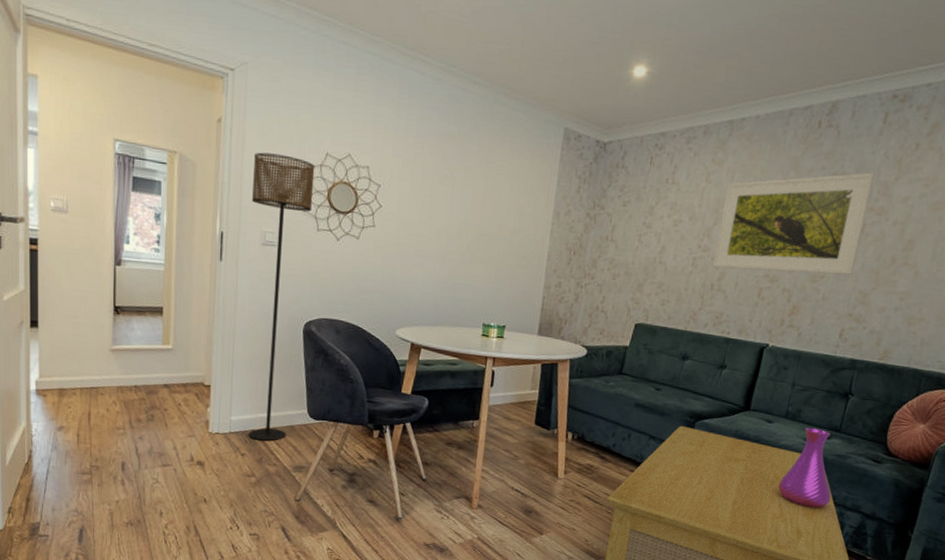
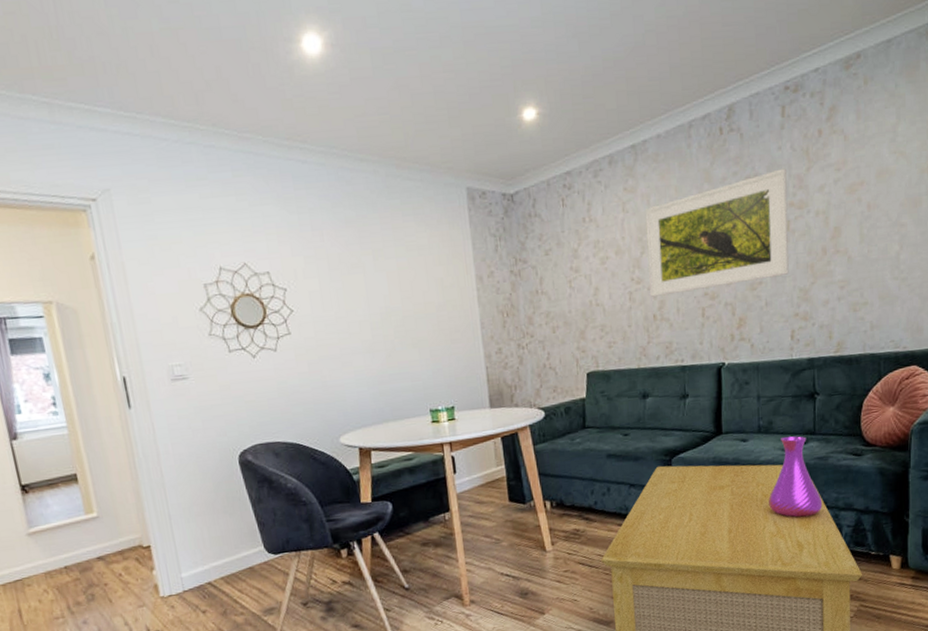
floor lamp: present [248,152,315,441] -> none [140,279,247,592]

